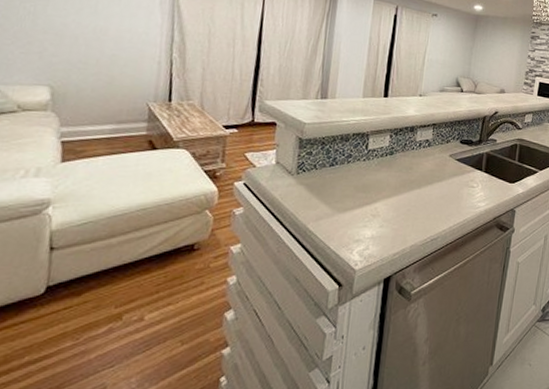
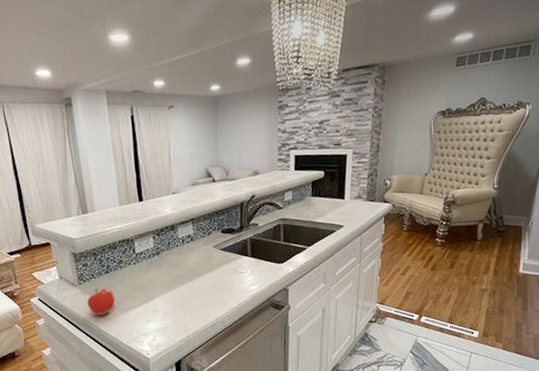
fruit: none [300,181,333,212] -> present [87,288,115,316]

